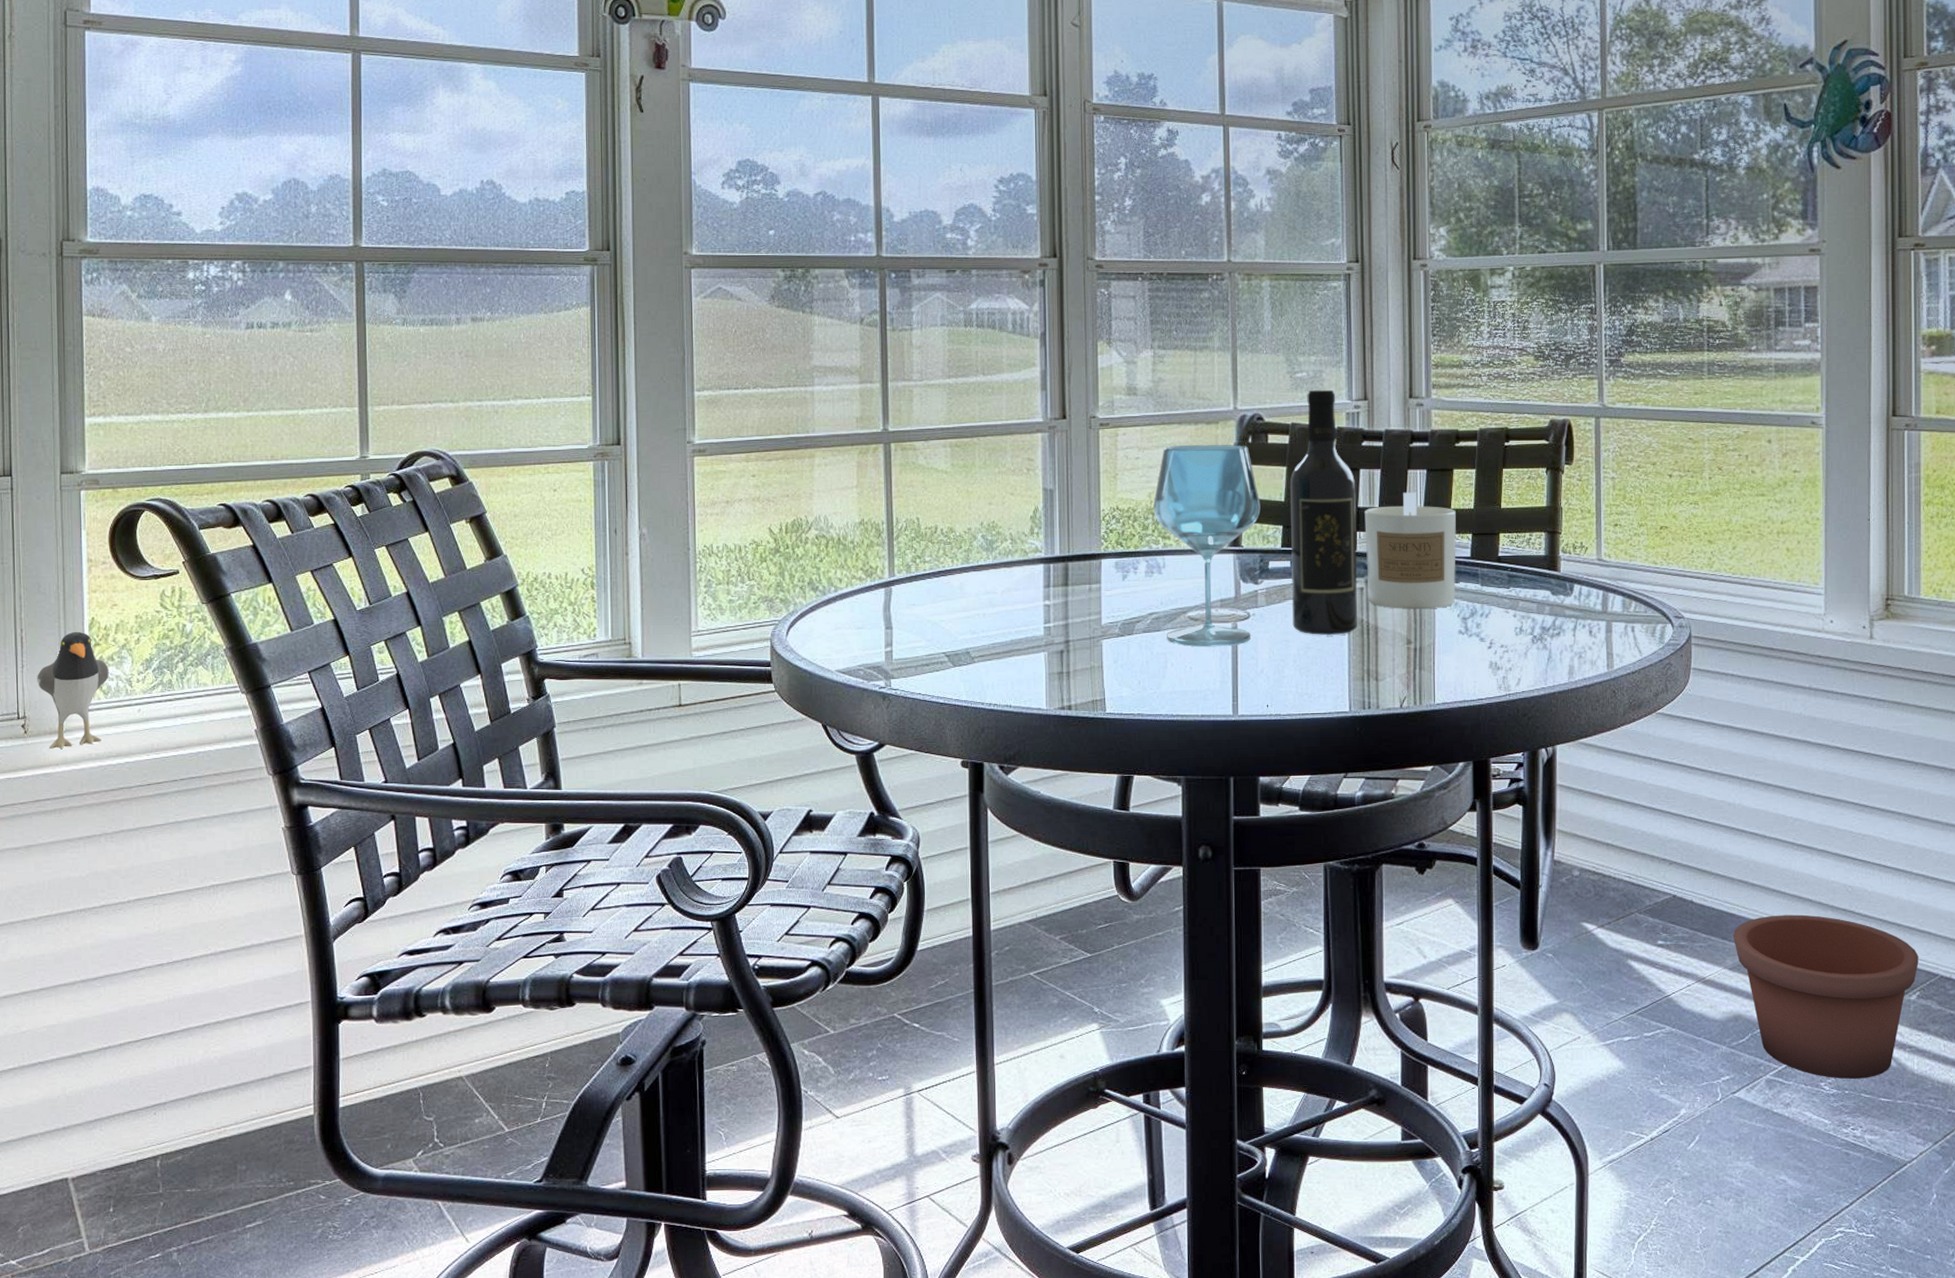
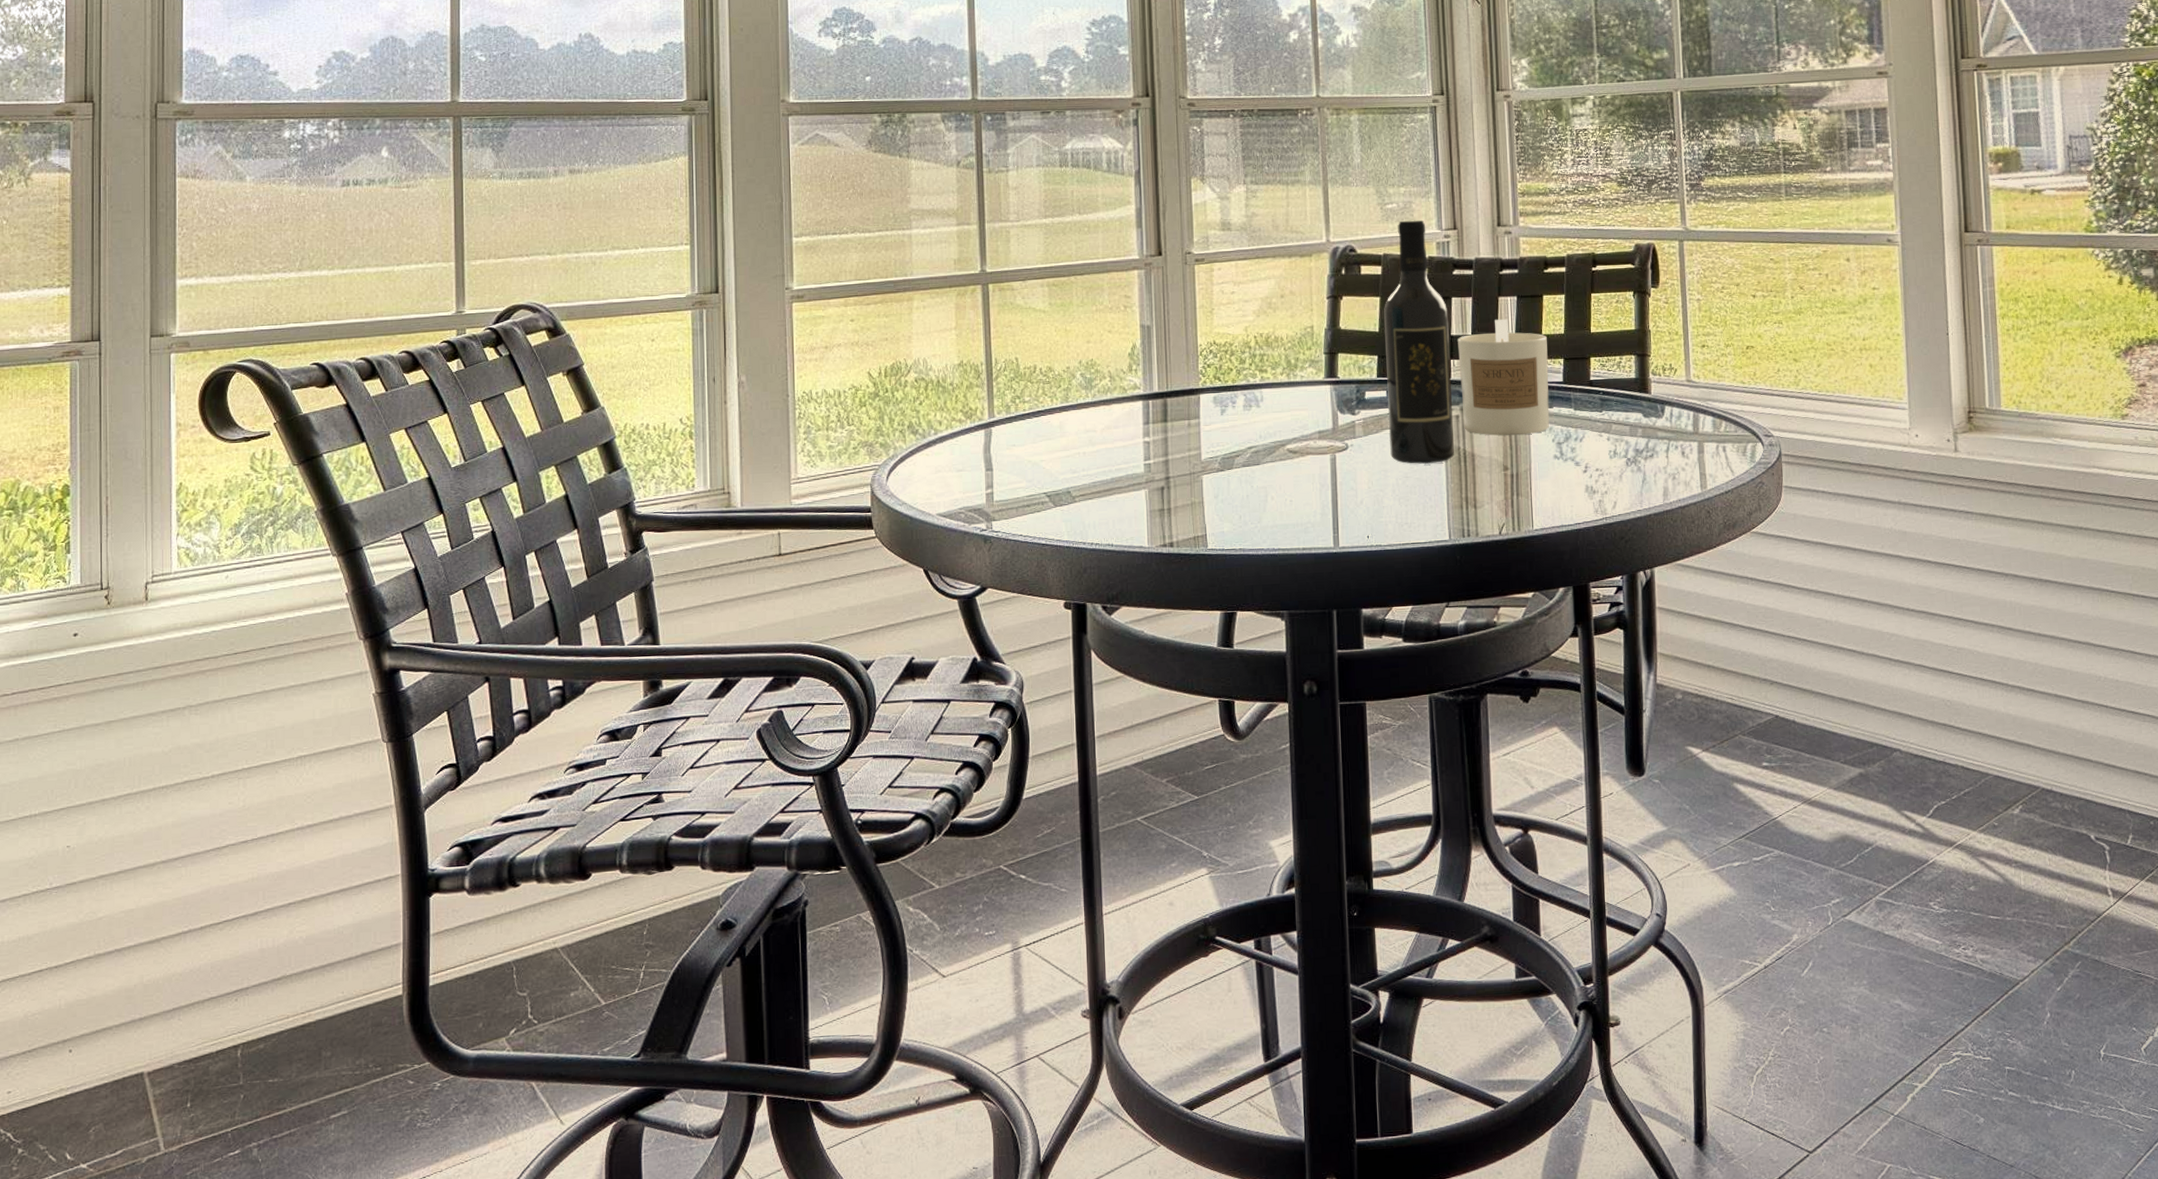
decorative bird: present [37,631,109,749] -> none [122,497,196,620]
wine glass: present [1153,444,1261,647] -> none [1250,277,1356,480]
pot: present [1732,914,1919,1079] -> none [1836,731,2020,898]

